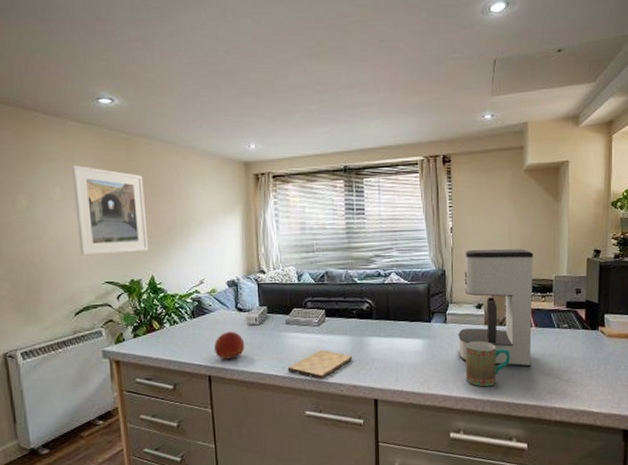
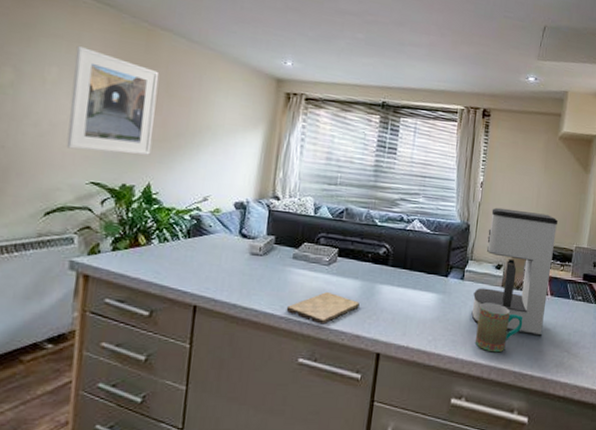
fruit: present [214,331,245,361] -> none [206,258,243,290]

